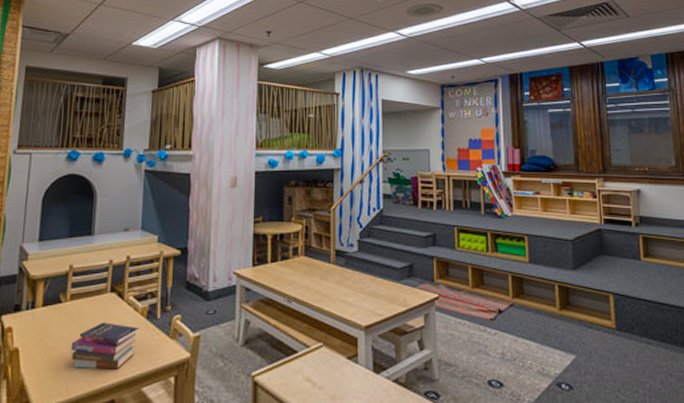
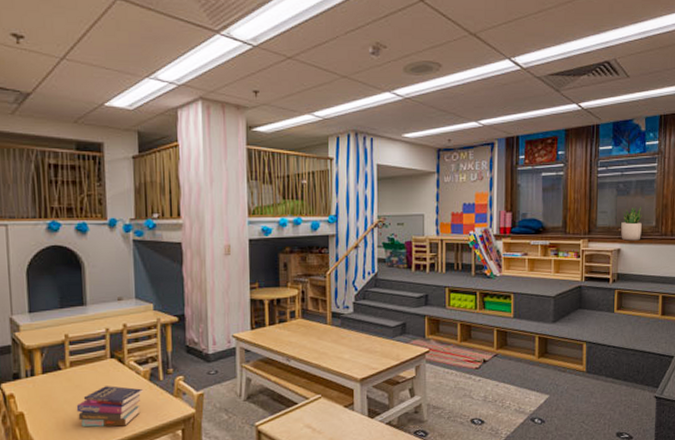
planter: none [638,144,662,181] -> present [621,206,643,241]

